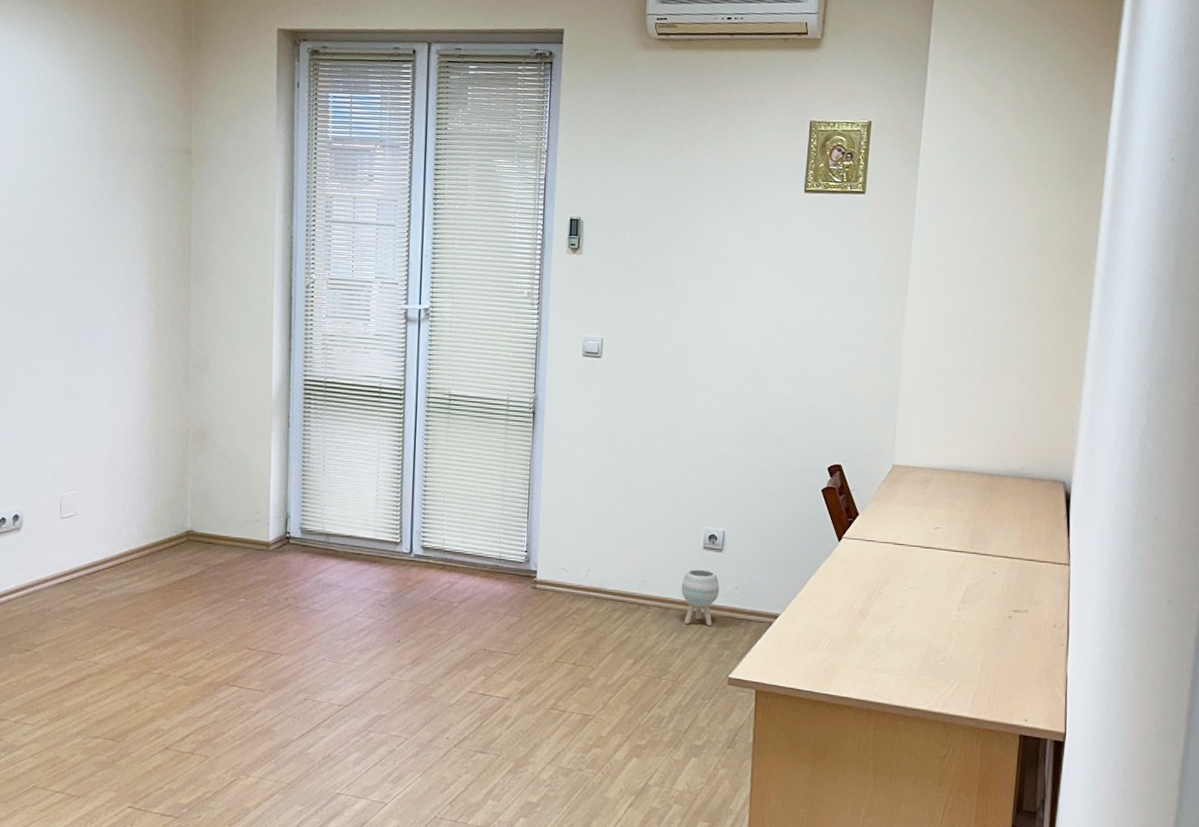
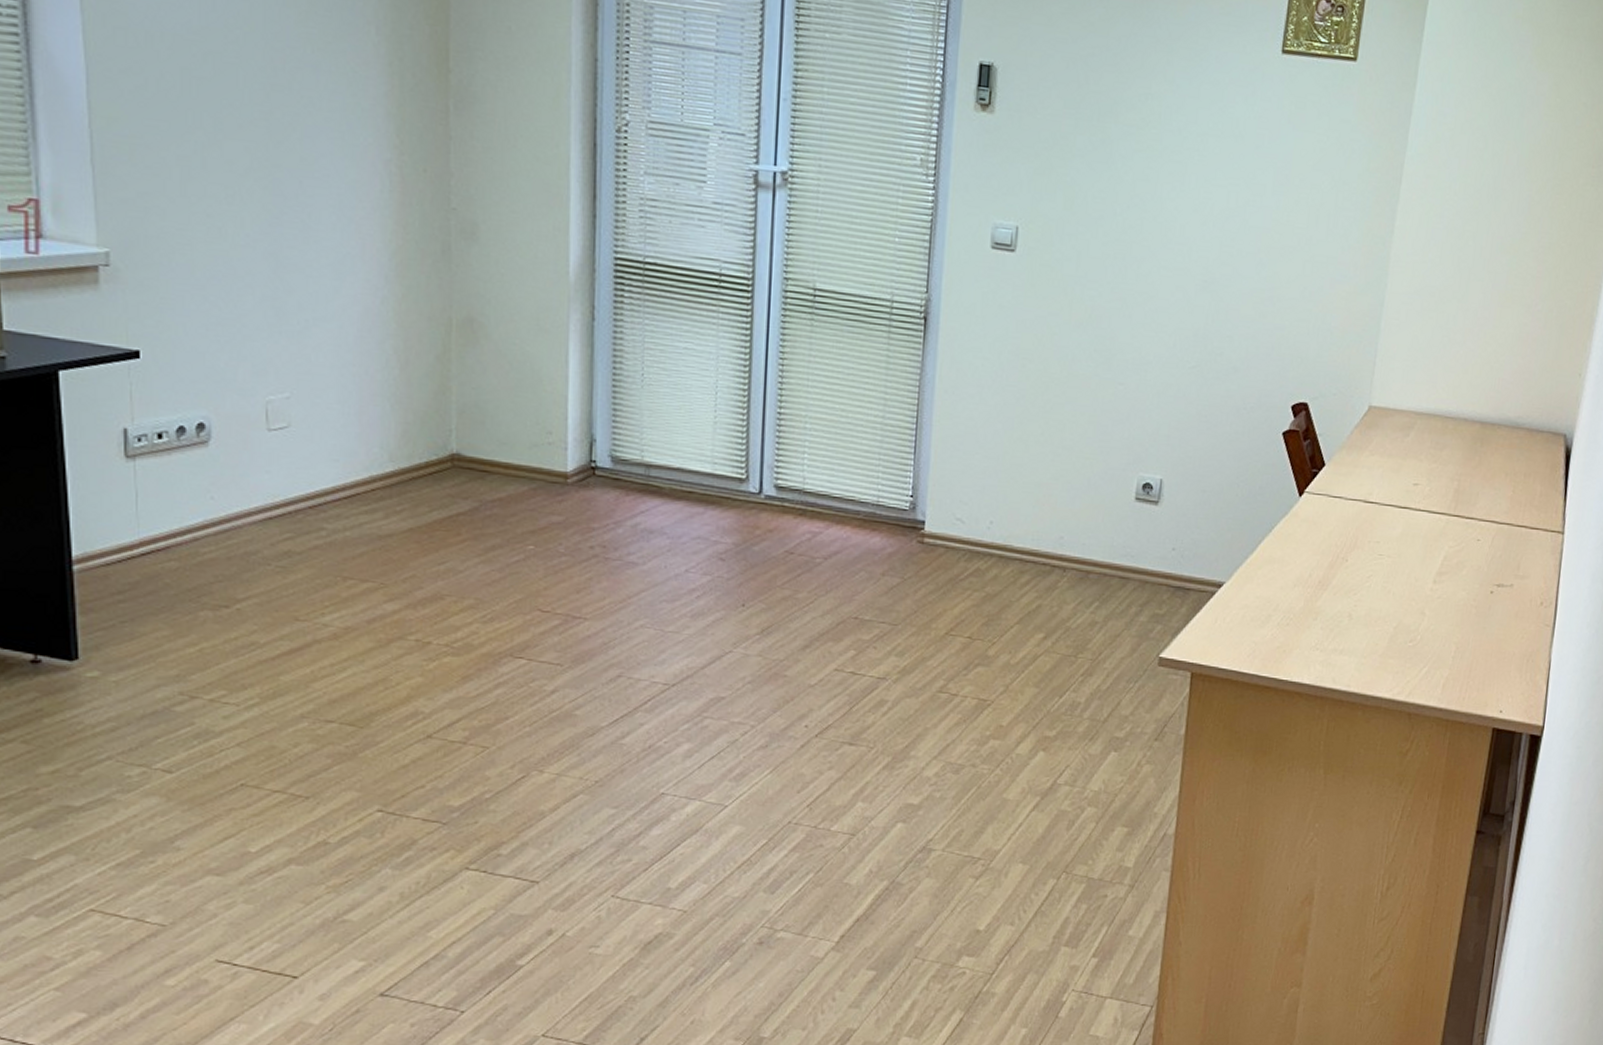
planter: present [681,569,720,626] -> none [1106,525,1154,594]

